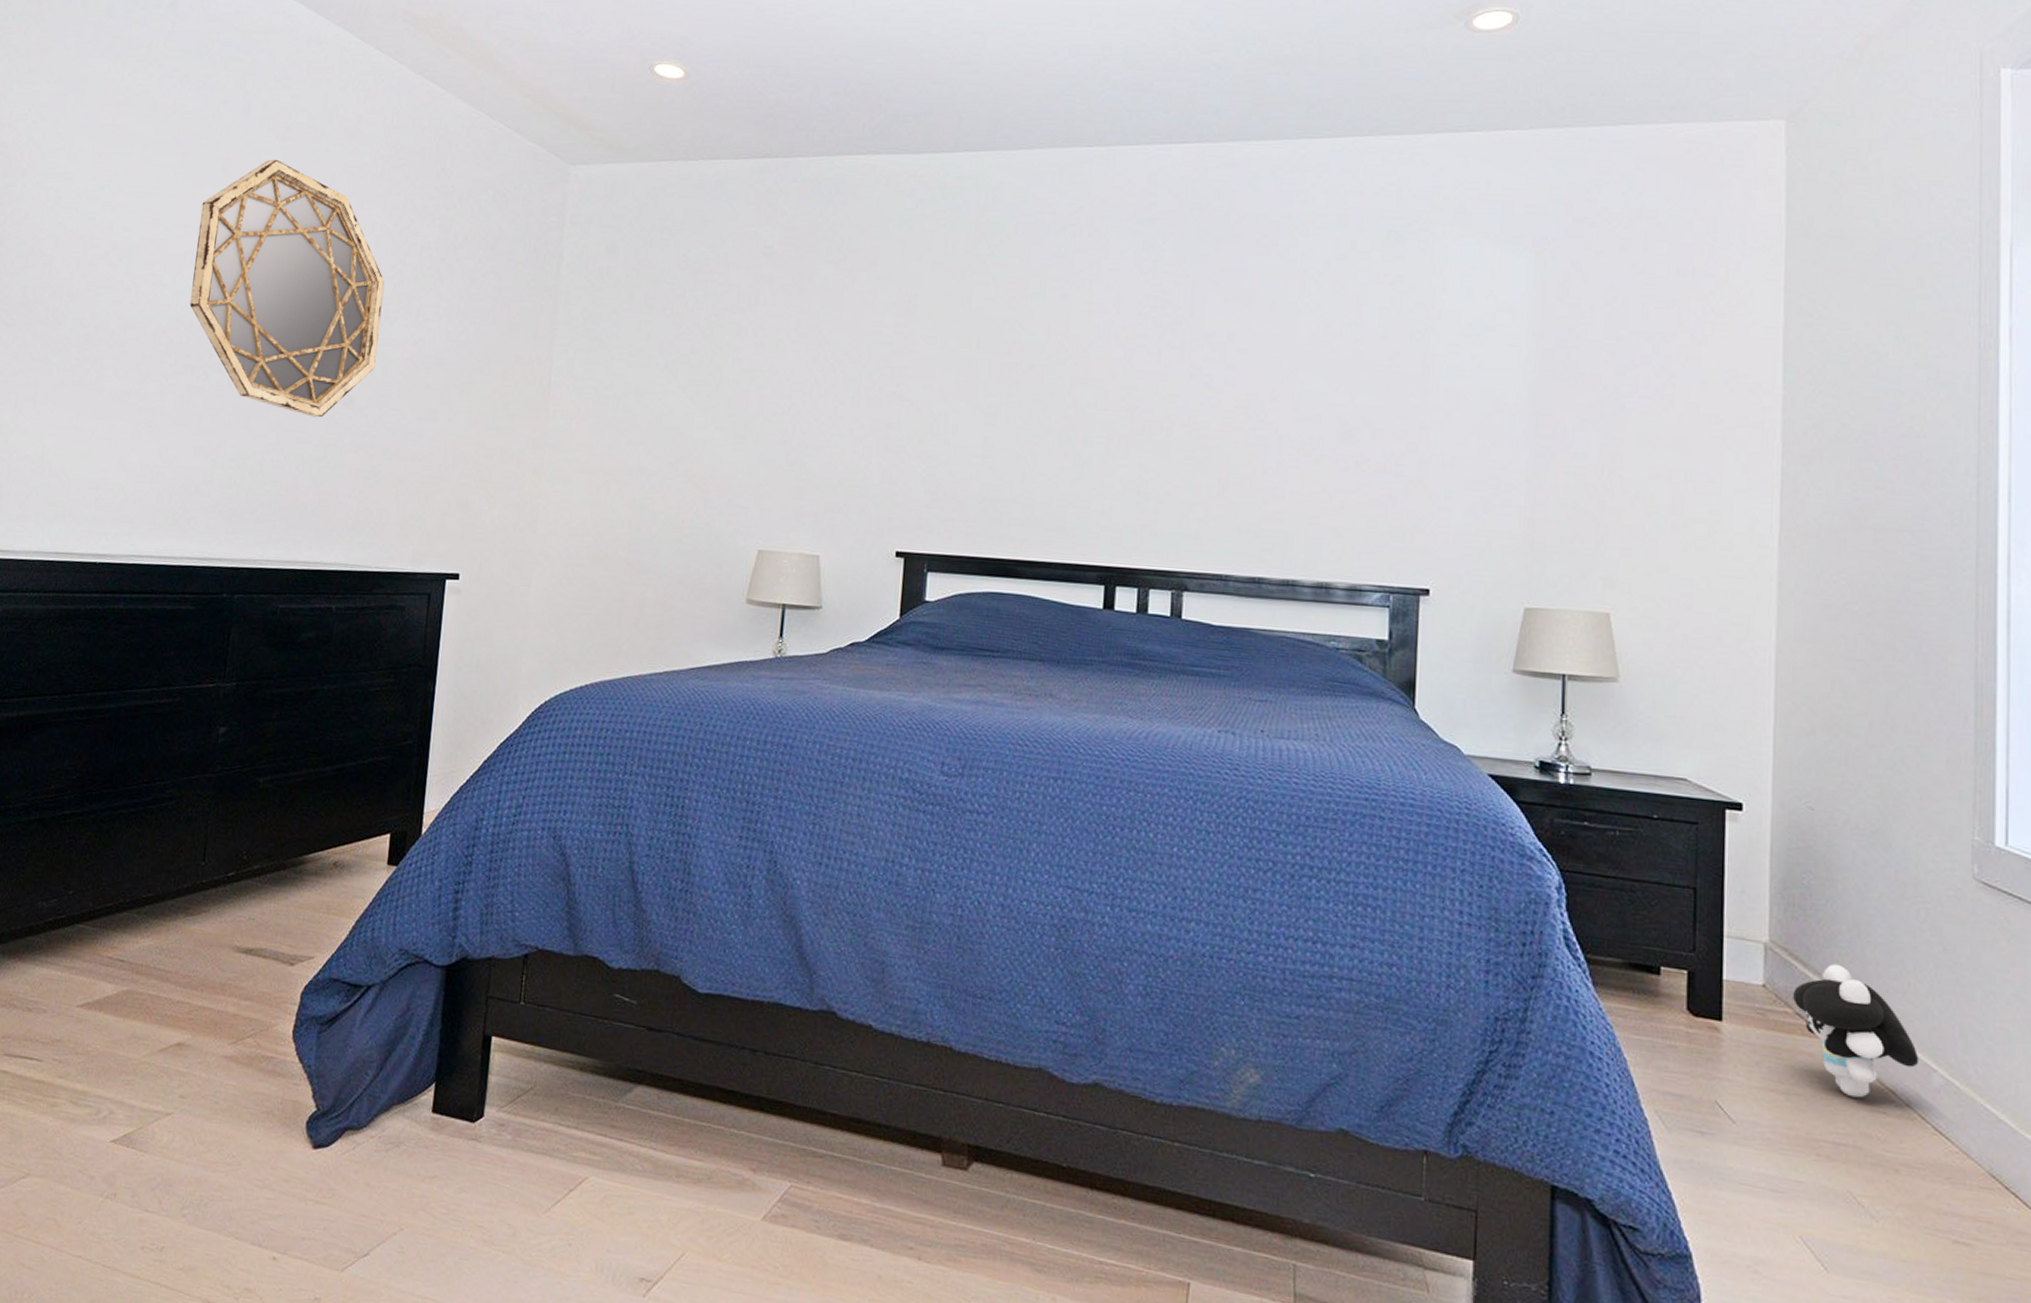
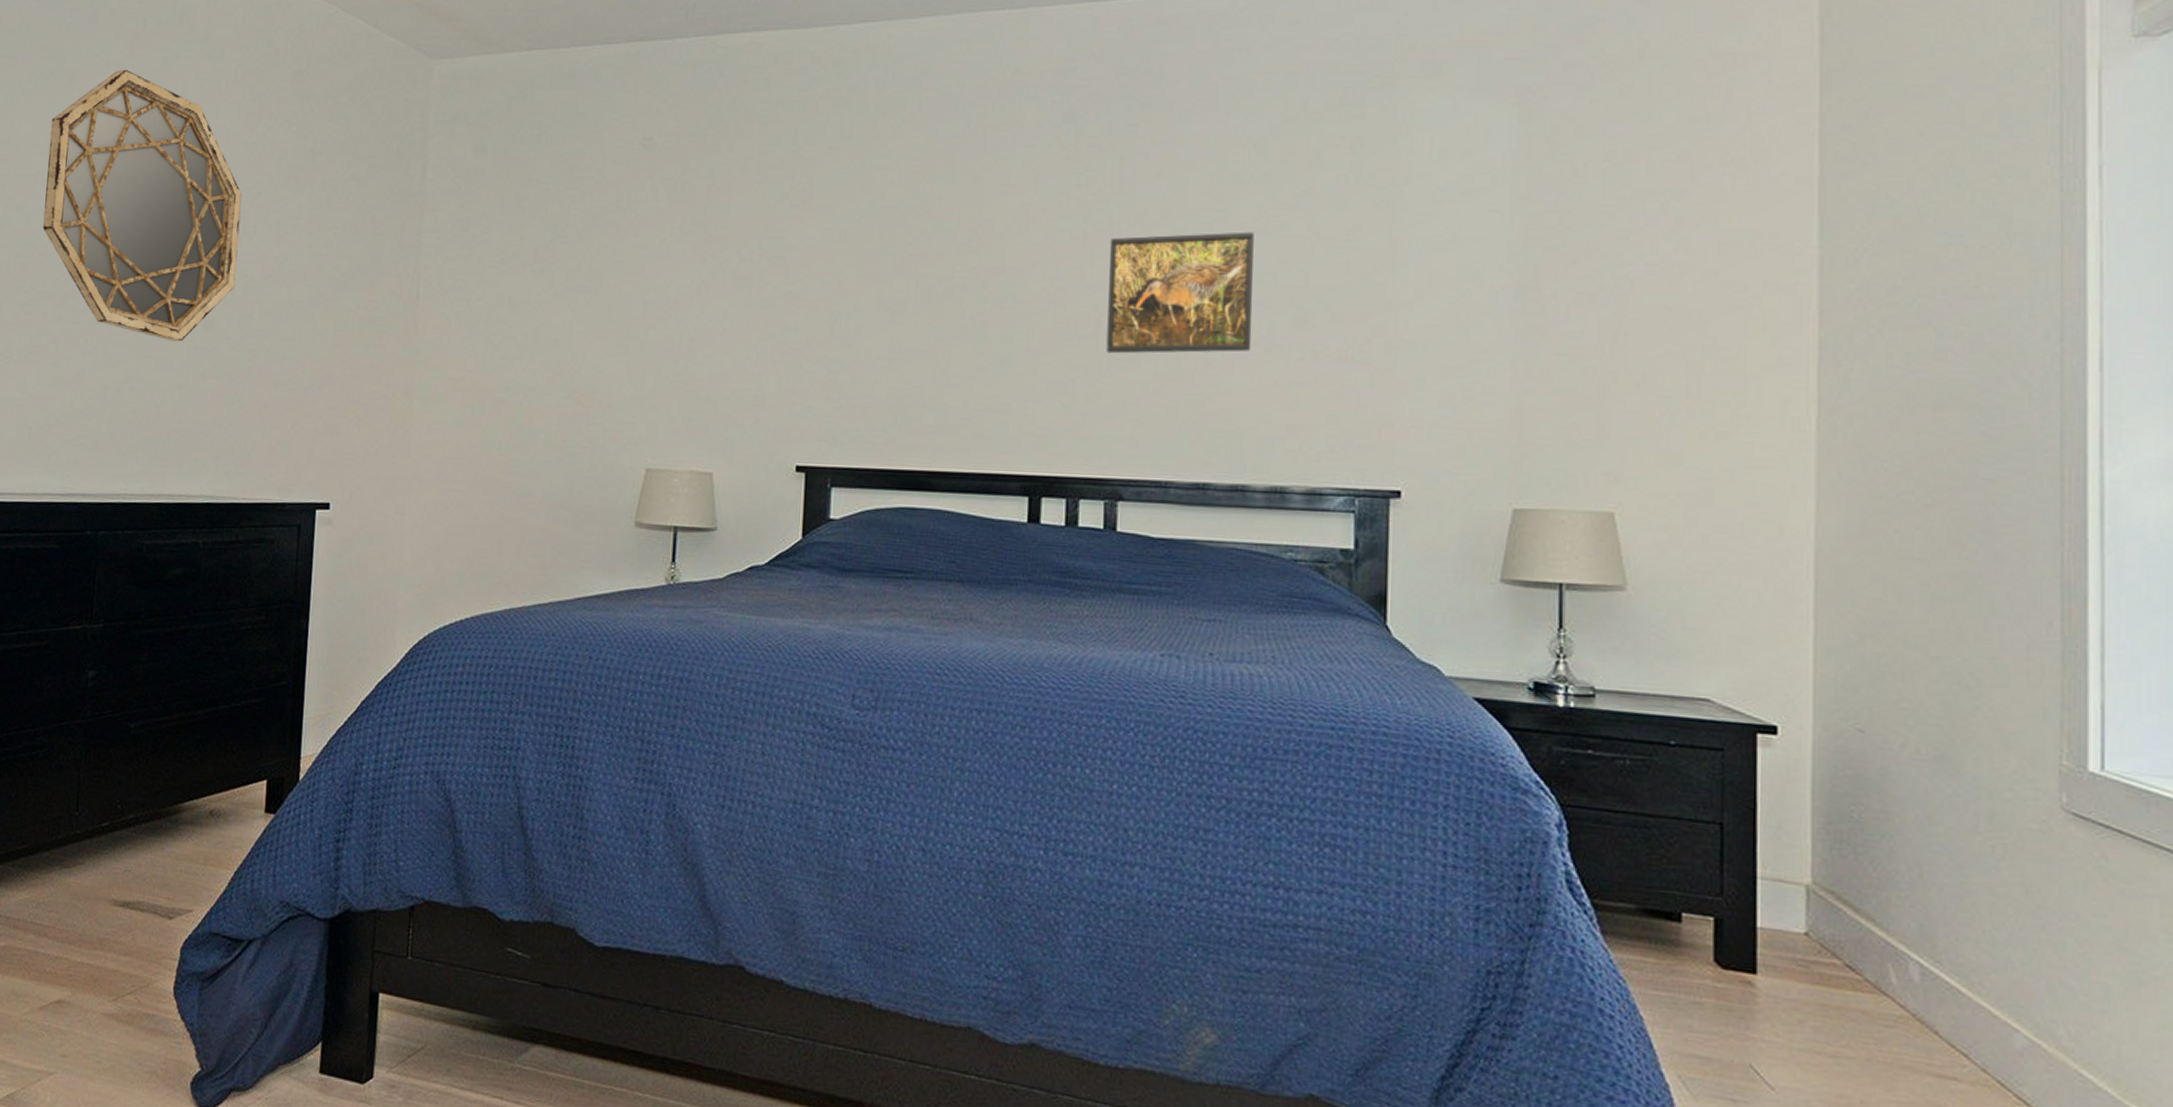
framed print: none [1176,354,1308,461] -> present [1106,231,1254,354]
plush toy: present [1793,963,1919,1098] -> none [1842,908,1997,1062]

